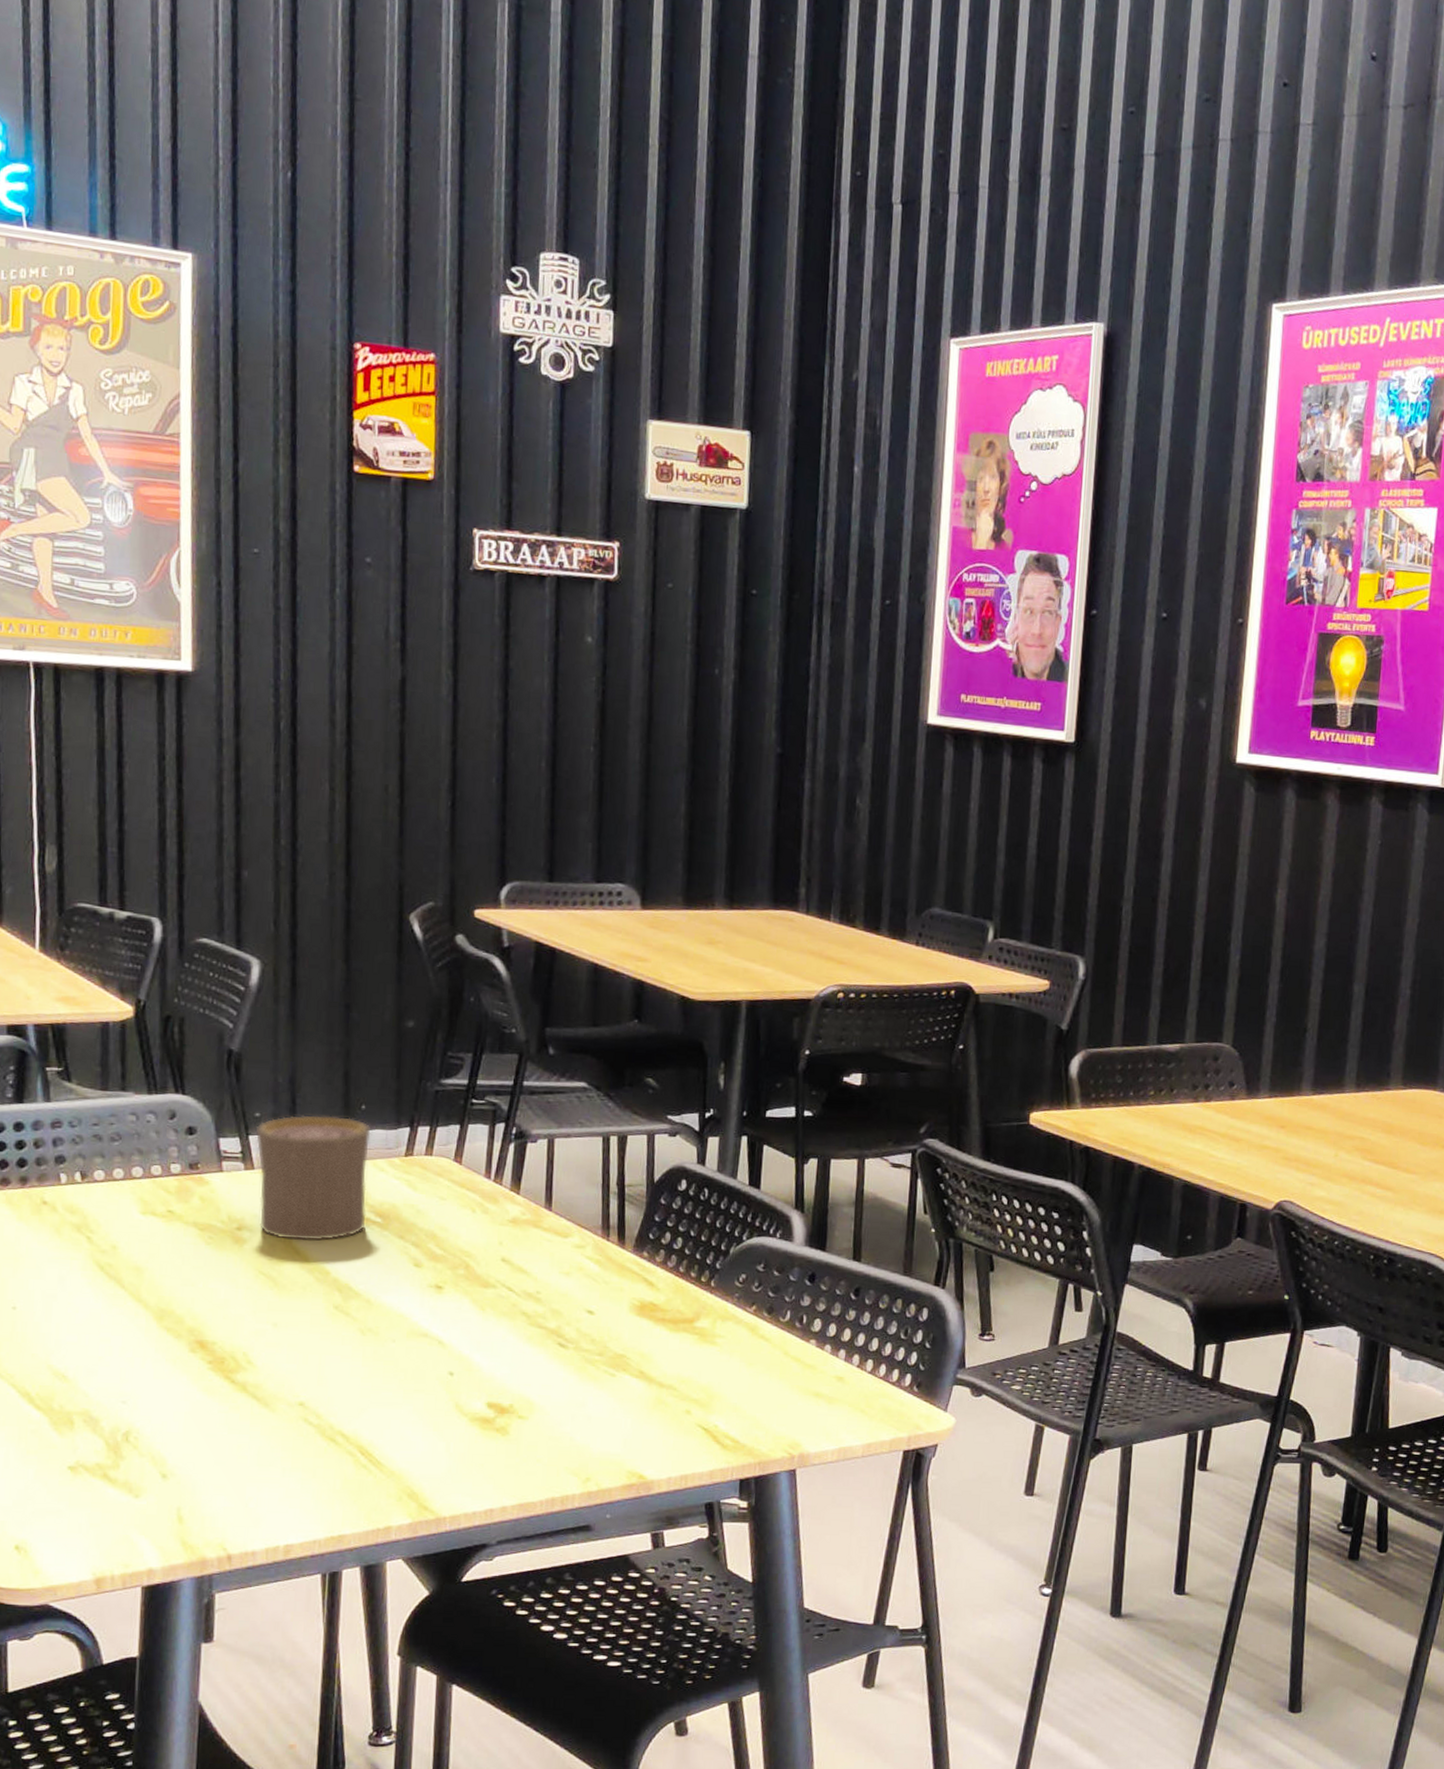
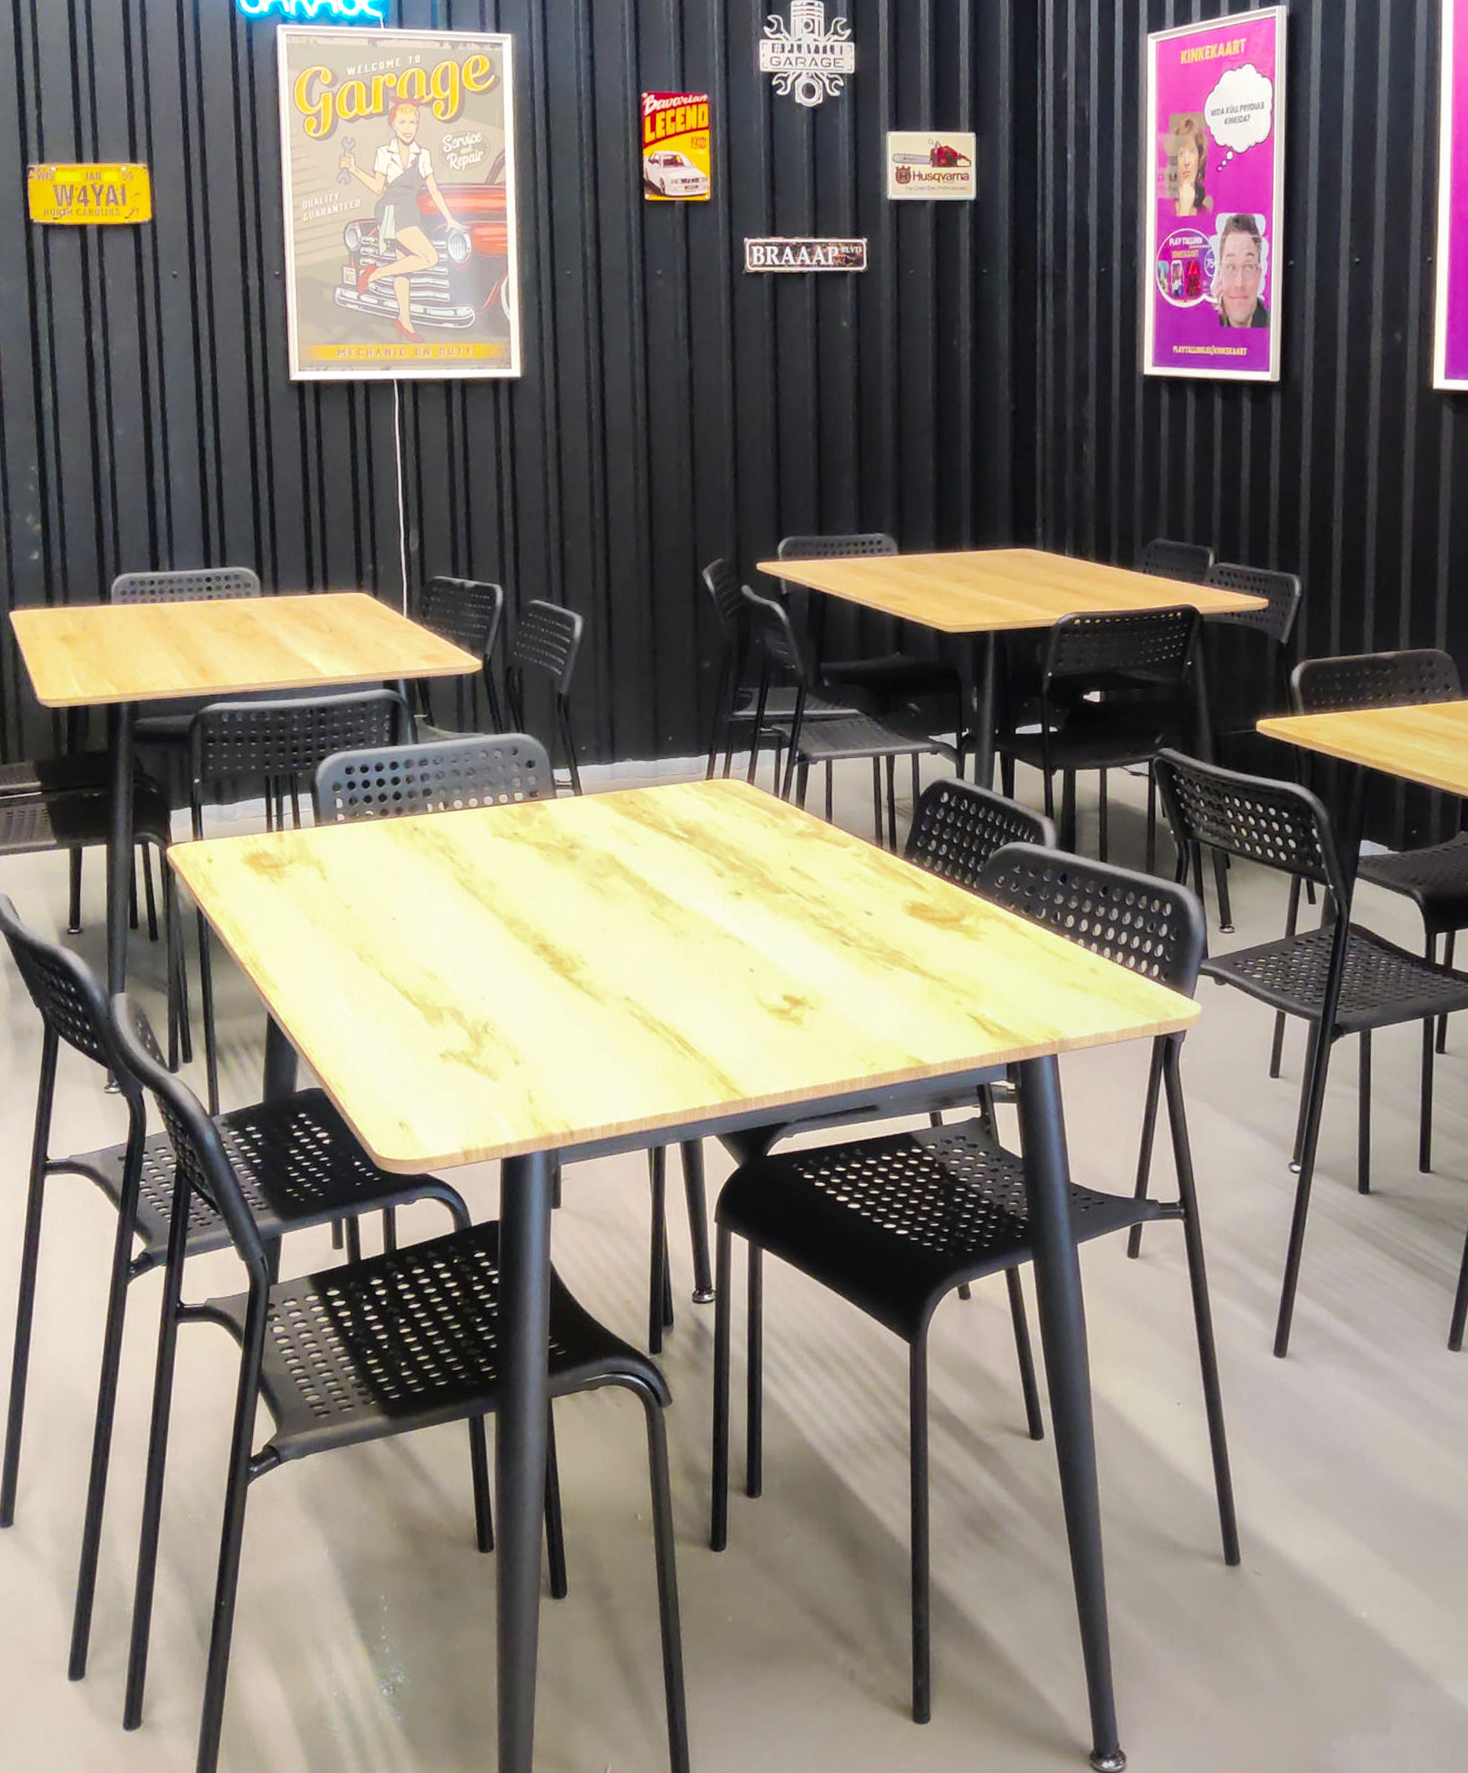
cup: present [255,1115,371,1241] -> none [582,747,677,856]

